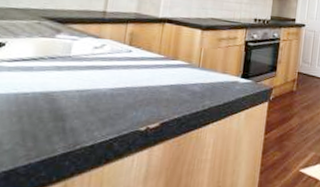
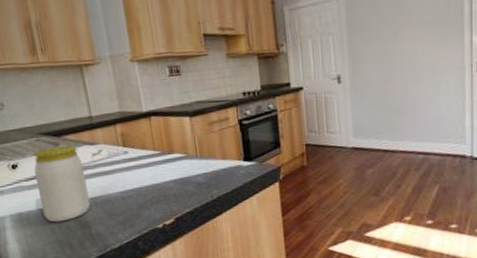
jar: none [15,32,80,111] -> present [33,144,91,222]

